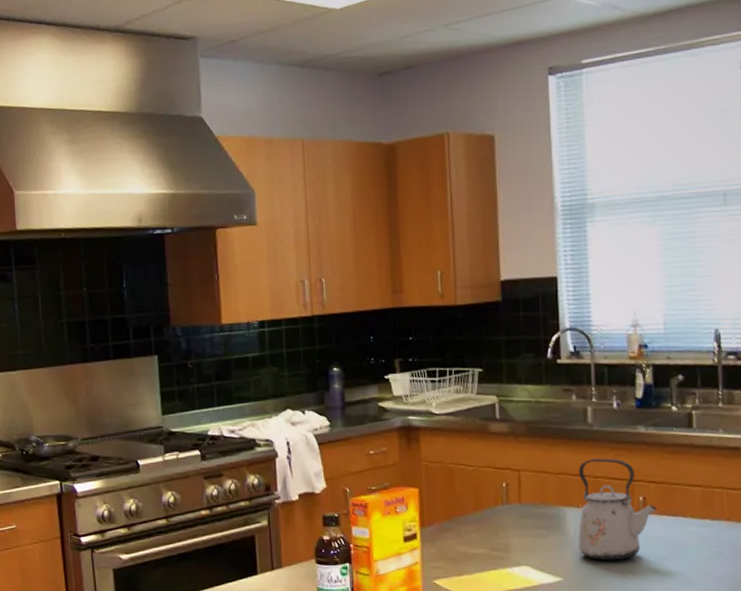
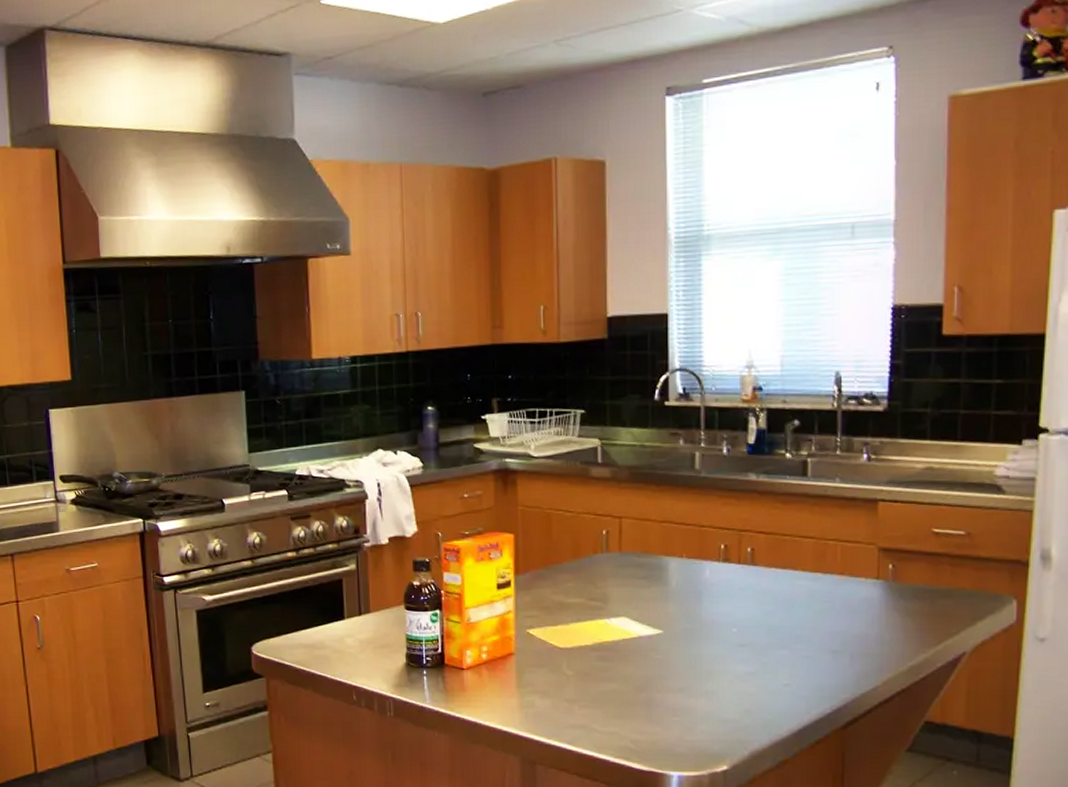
kettle: present [578,458,658,561] -> none [680,506,767,614]

